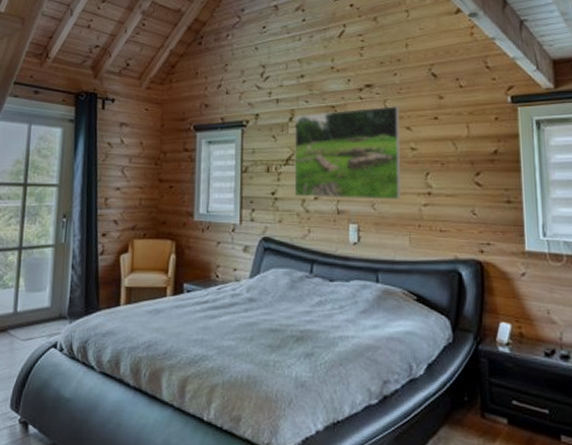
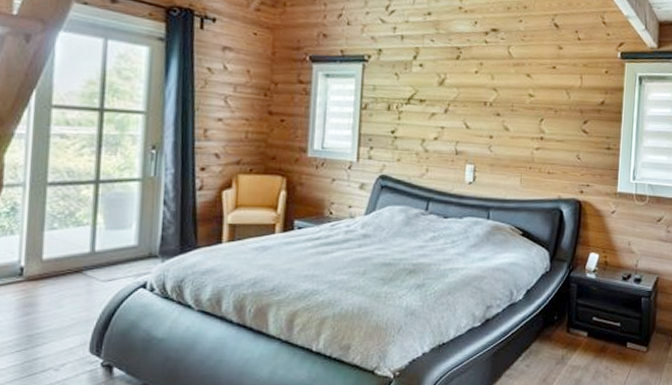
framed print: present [294,106,402,199] -> none [414,52,523,143]

